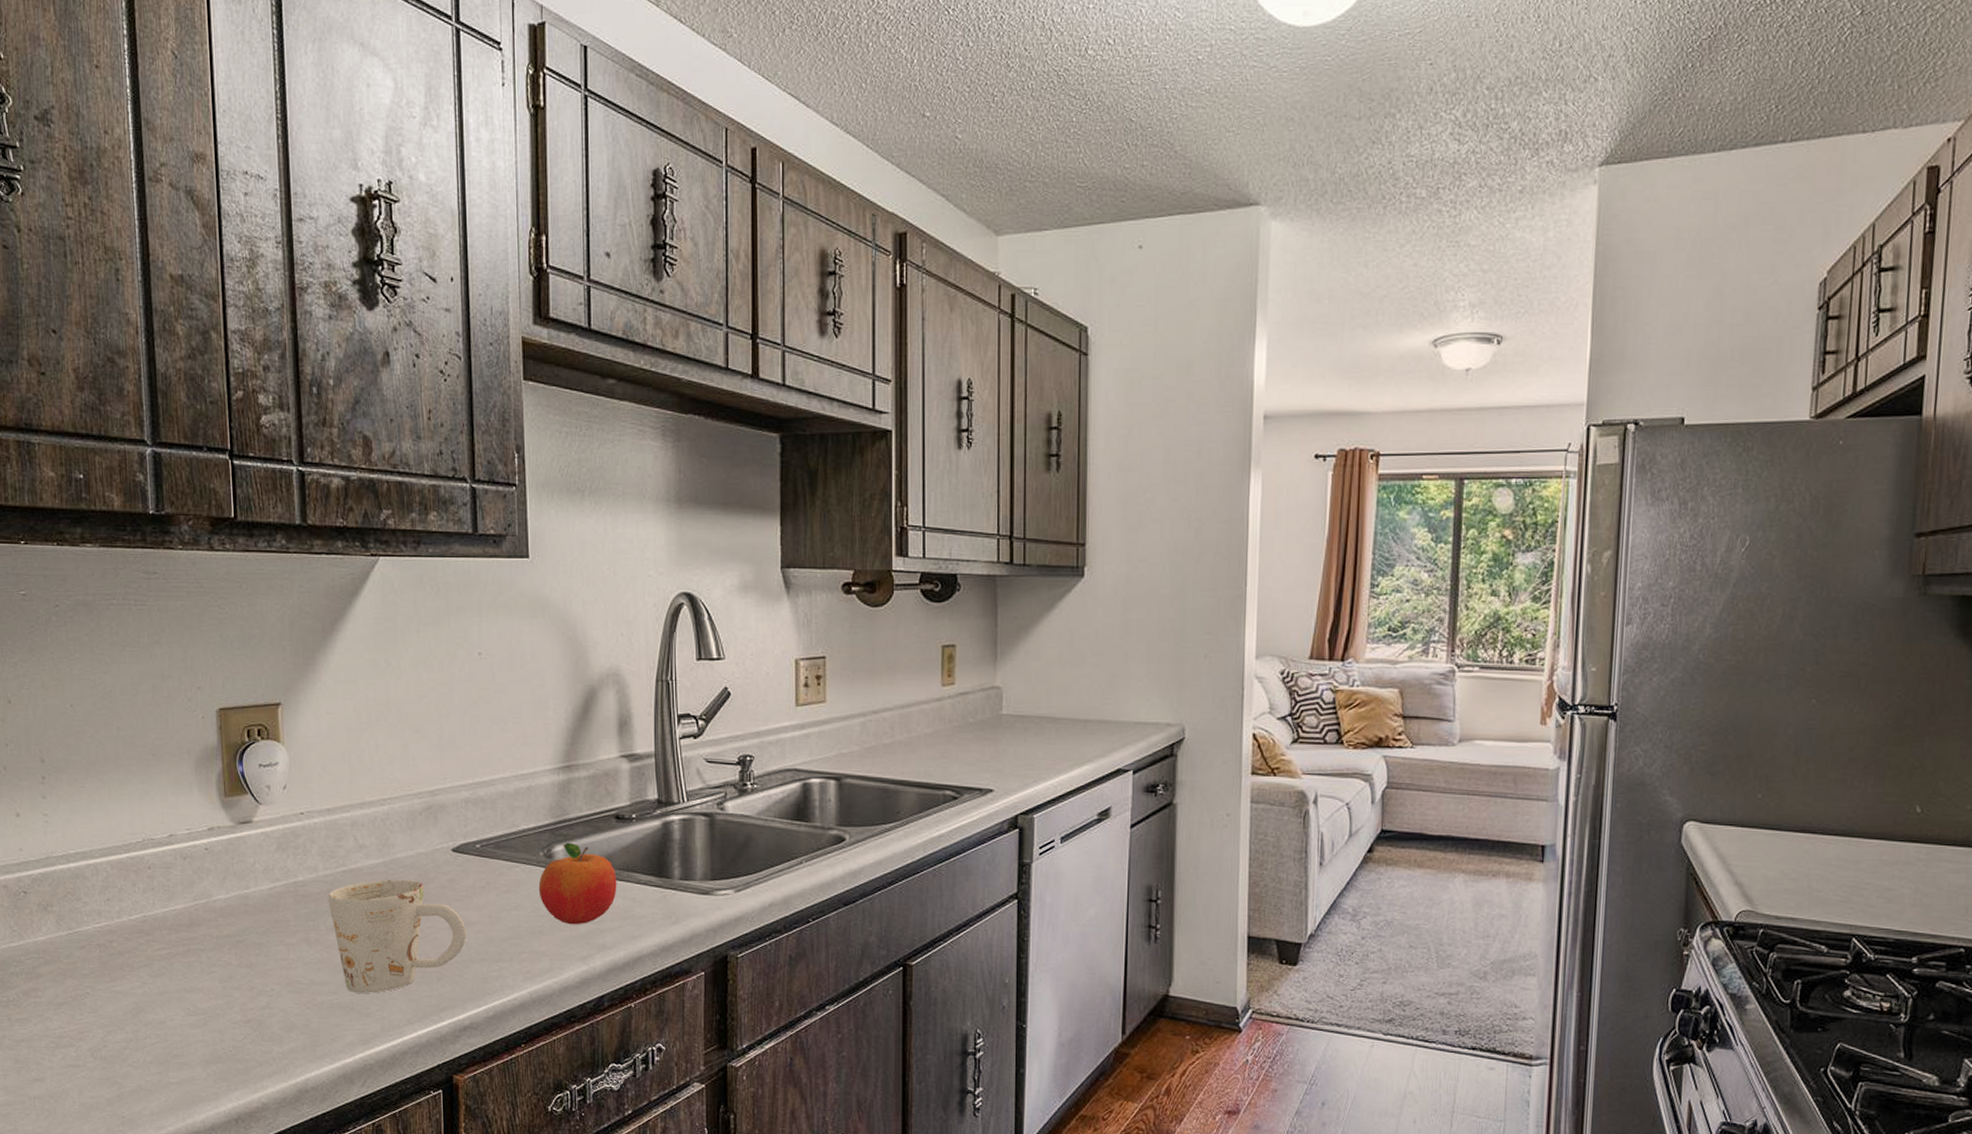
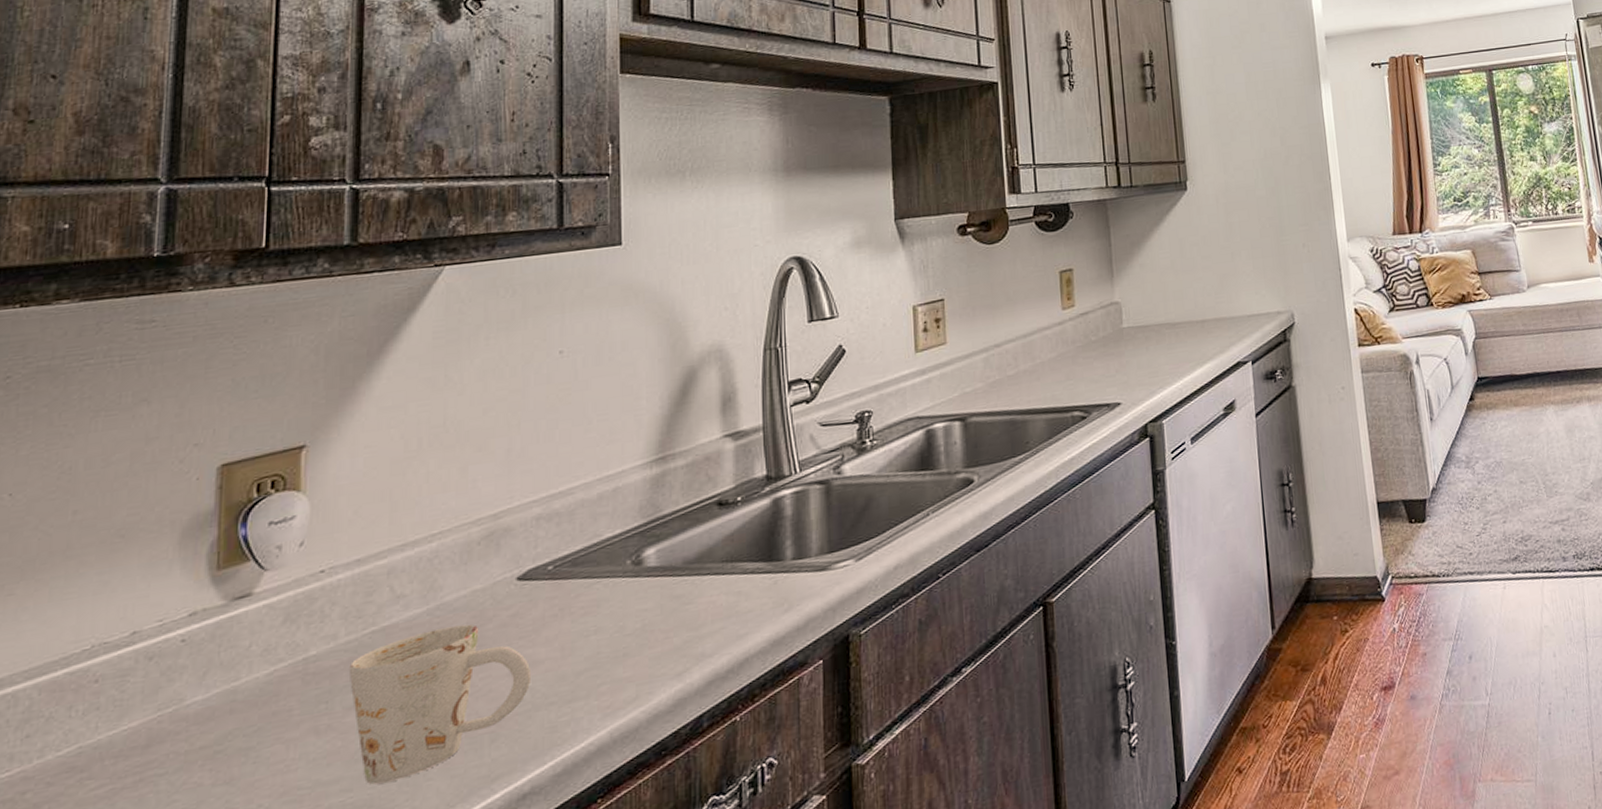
fruit: present [538,842,617,925] -> none [624,541,719,639]

